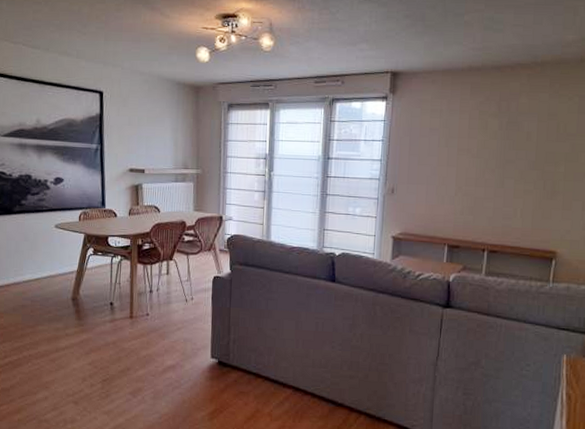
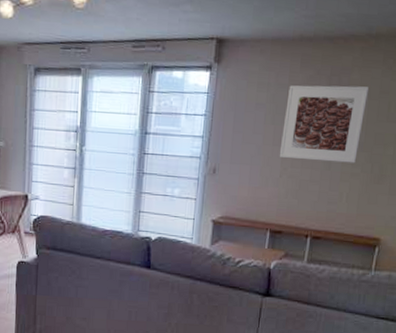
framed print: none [453,109,537,181] -> present [279,85,368,164]

